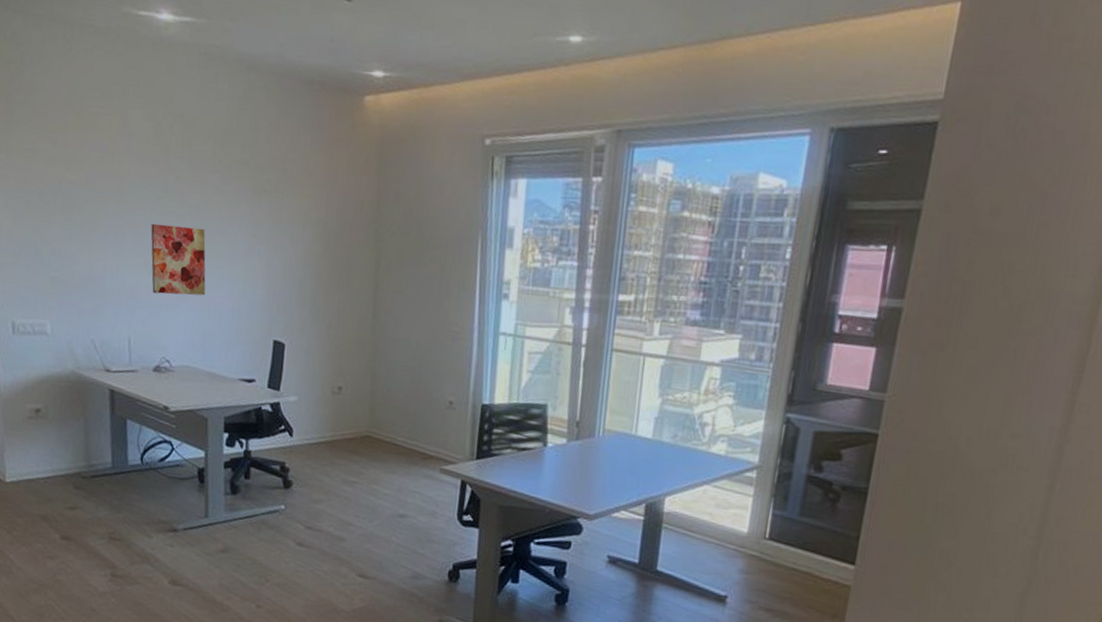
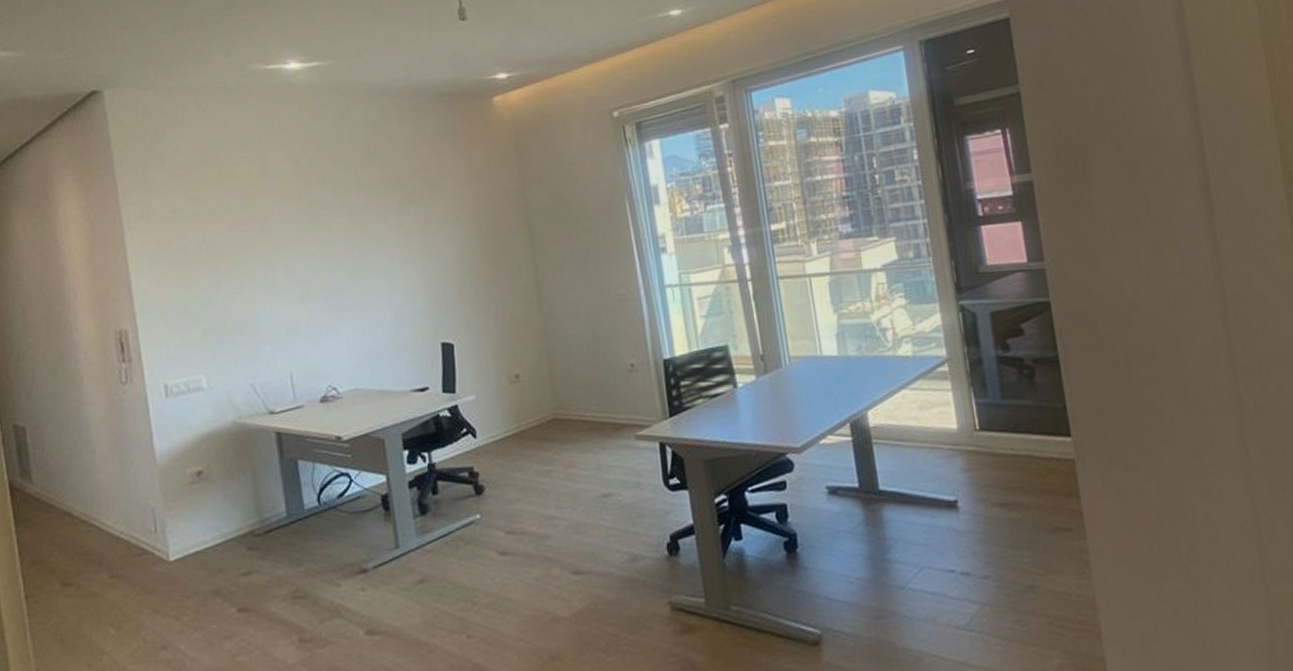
wall art: present [151,223,206,296] -> none [301,249,365,323]

